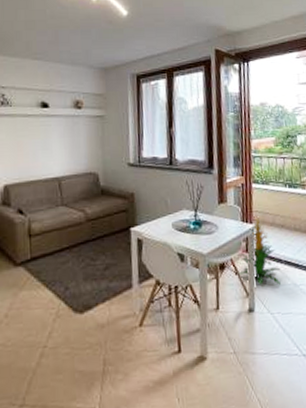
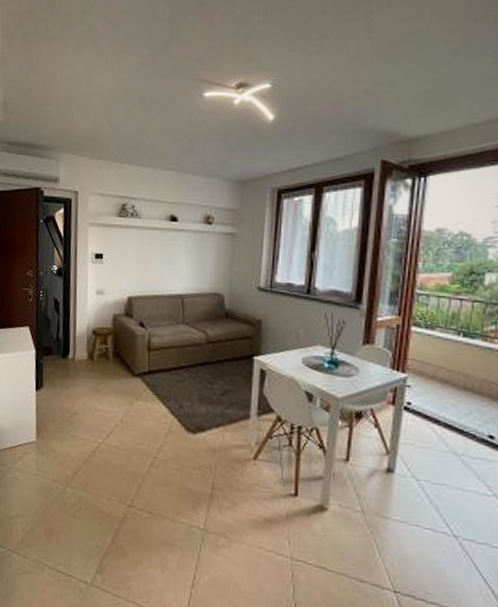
indoor plant: present [238,216,280,285] -> none [378,365,436,449]

